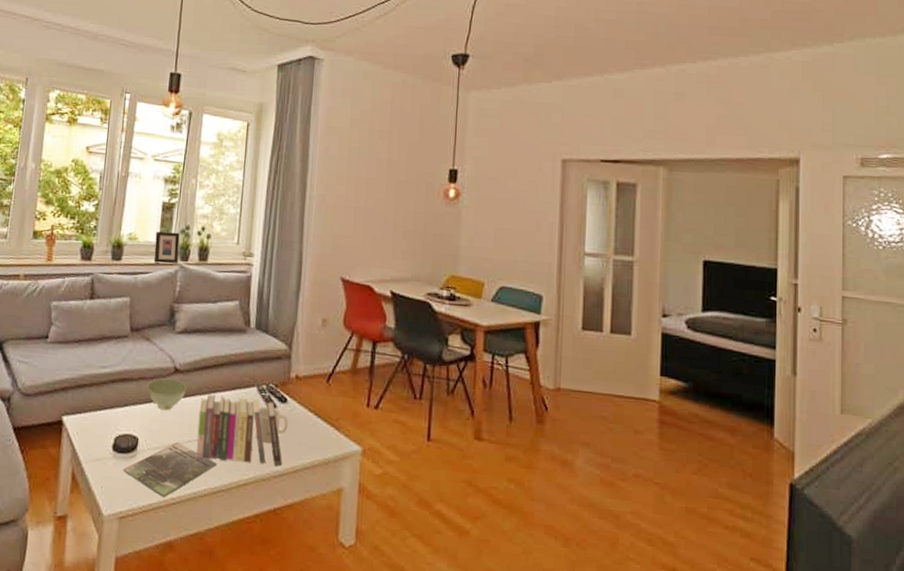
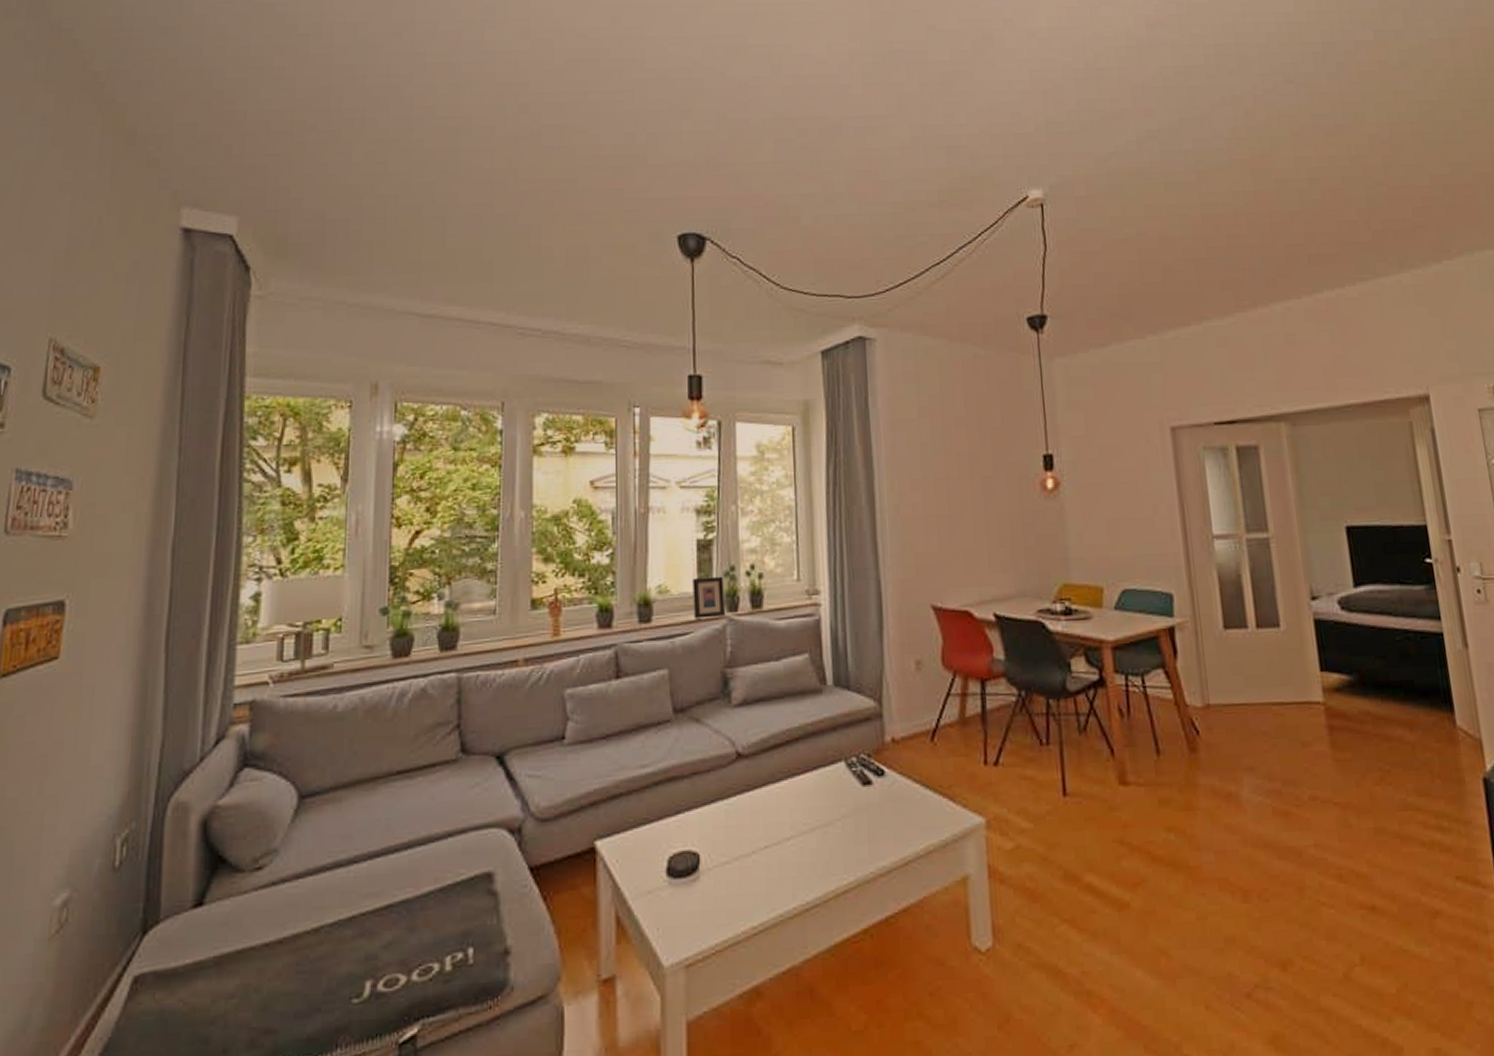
magazine: present [123,442,217,497] -> none [684,851,806,928]
bowl: present [146,378,187,411] -> none [702,768,756,812]
books: present [195,394,282,467] -> none [774,776,888,867]
mug: present [255,406,289,443] -> none [849,785,890,833]

